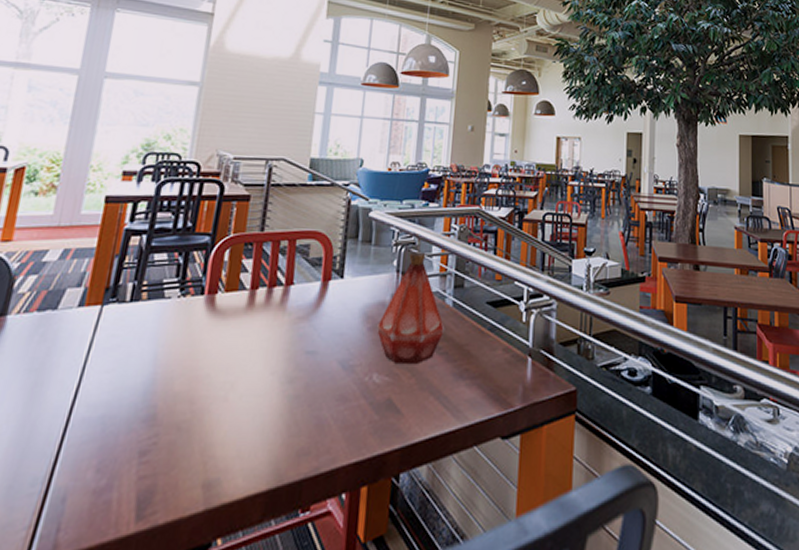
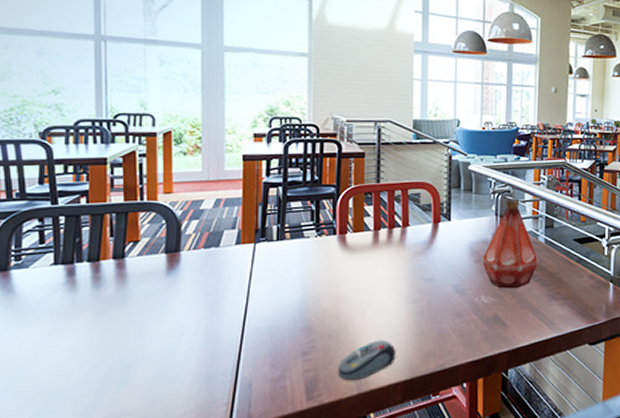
computer mouse: none [181,434,261,492] -> present [337,340,396,381]

